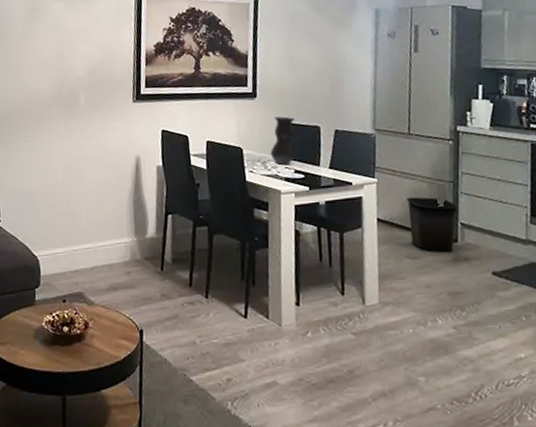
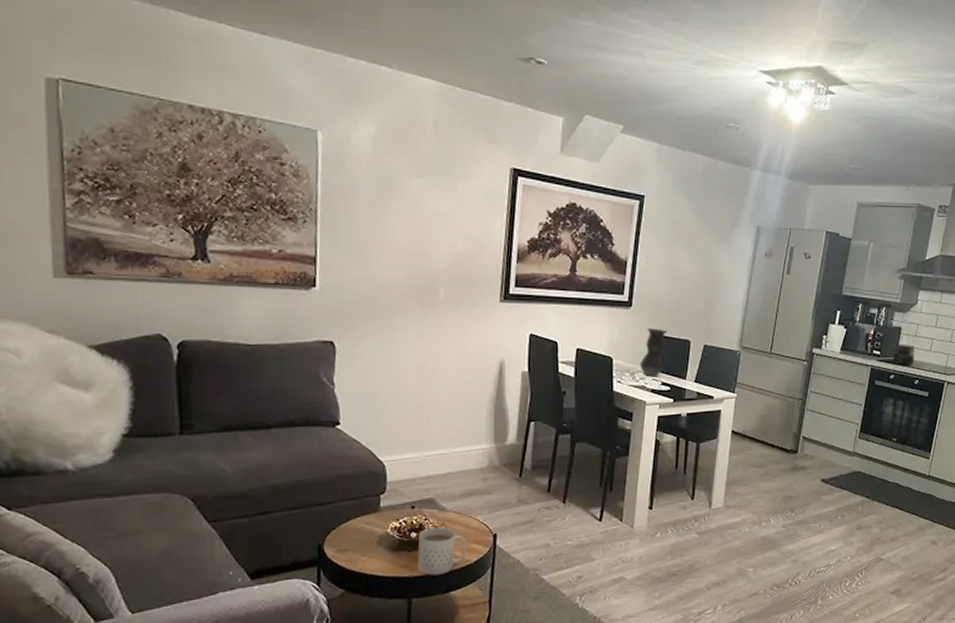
mug: none [69,321,115,372] -> present [416,526,467,576]
waste bin: present [406,196,459,253] -> none [759,412,803,463]

